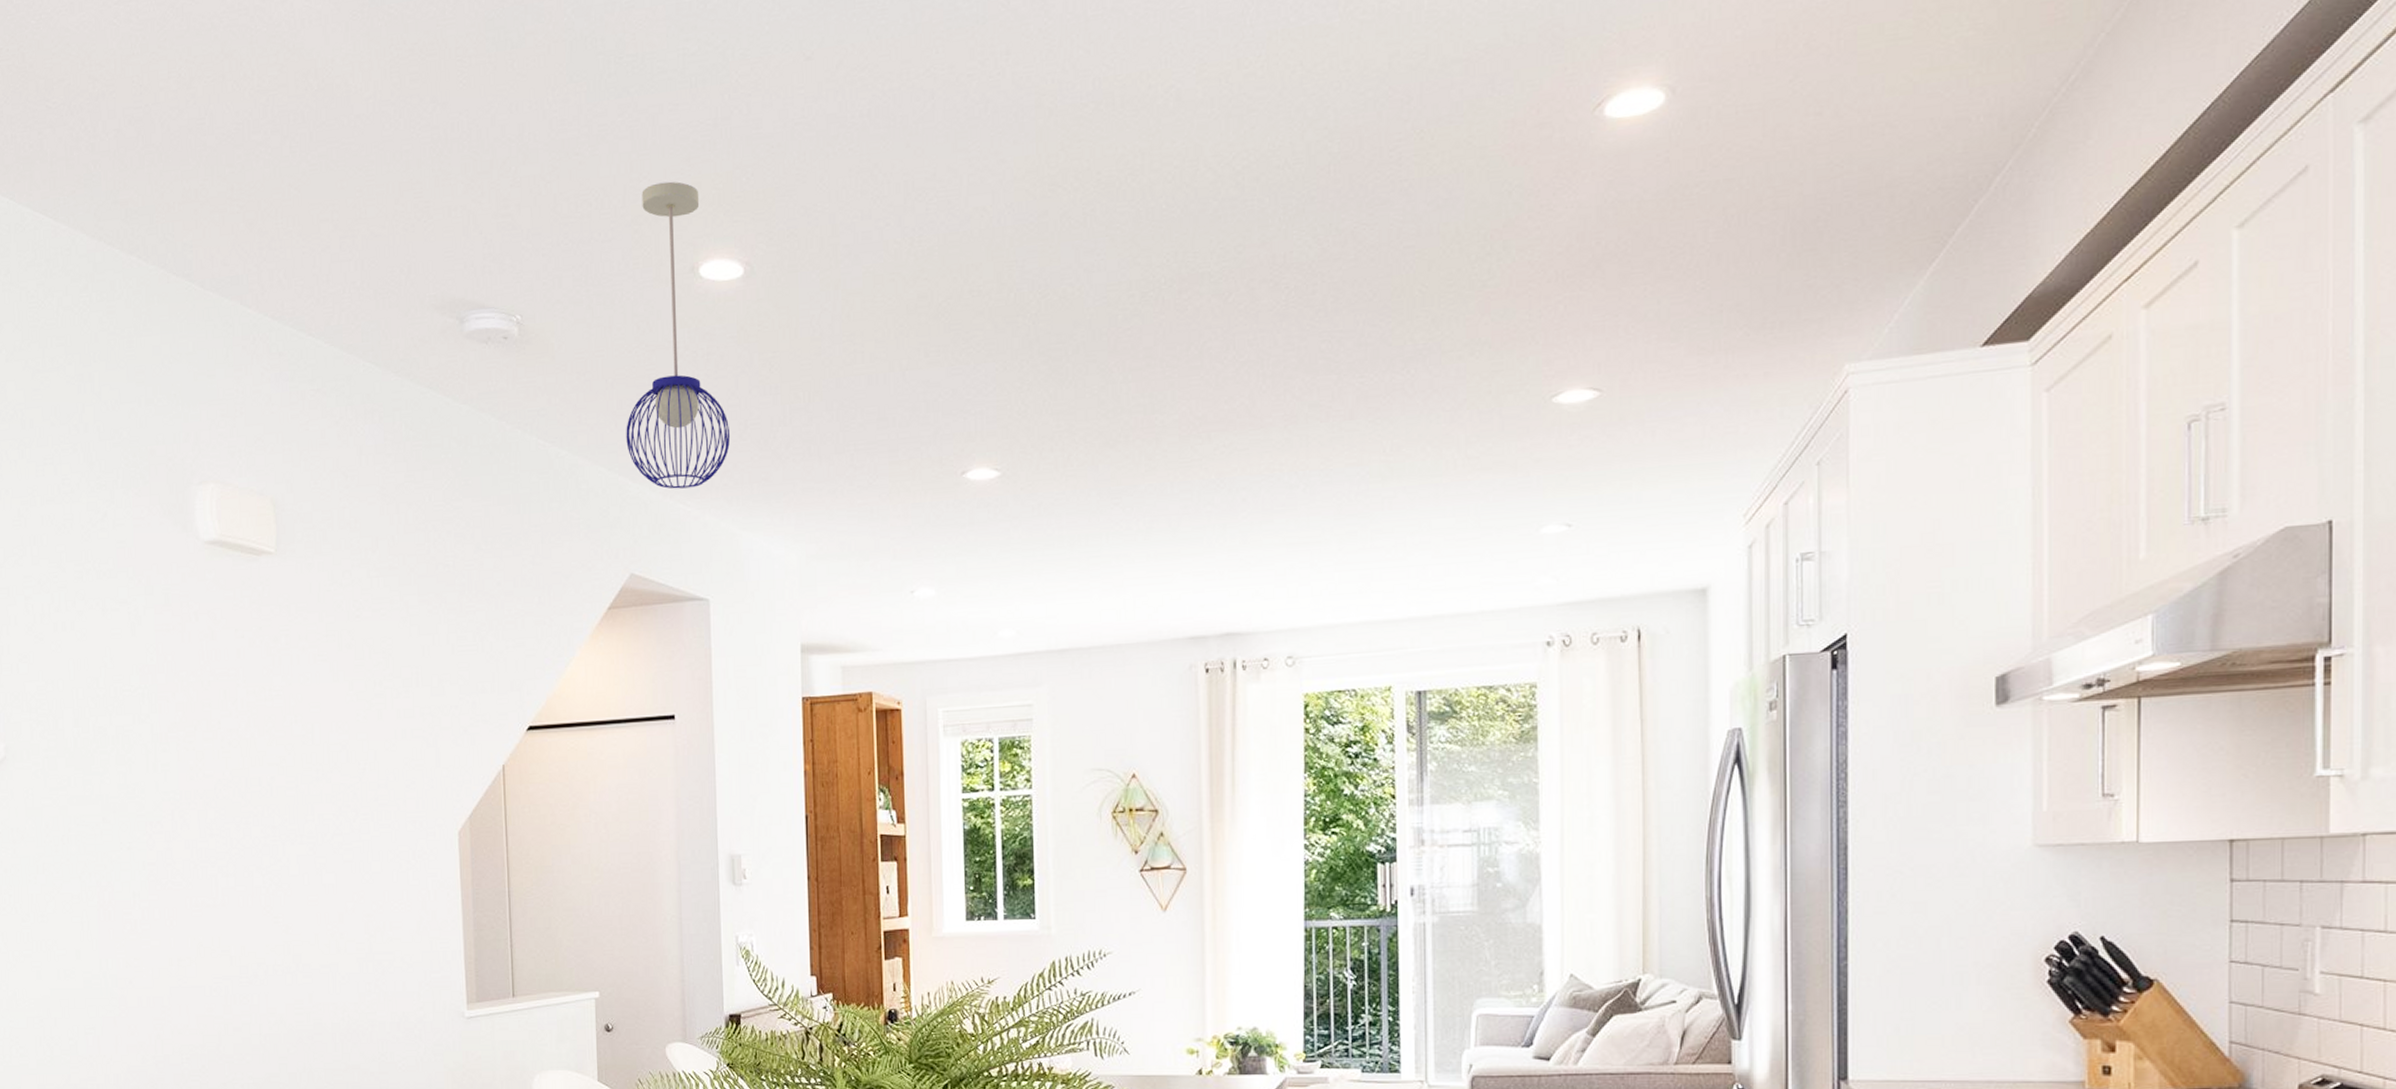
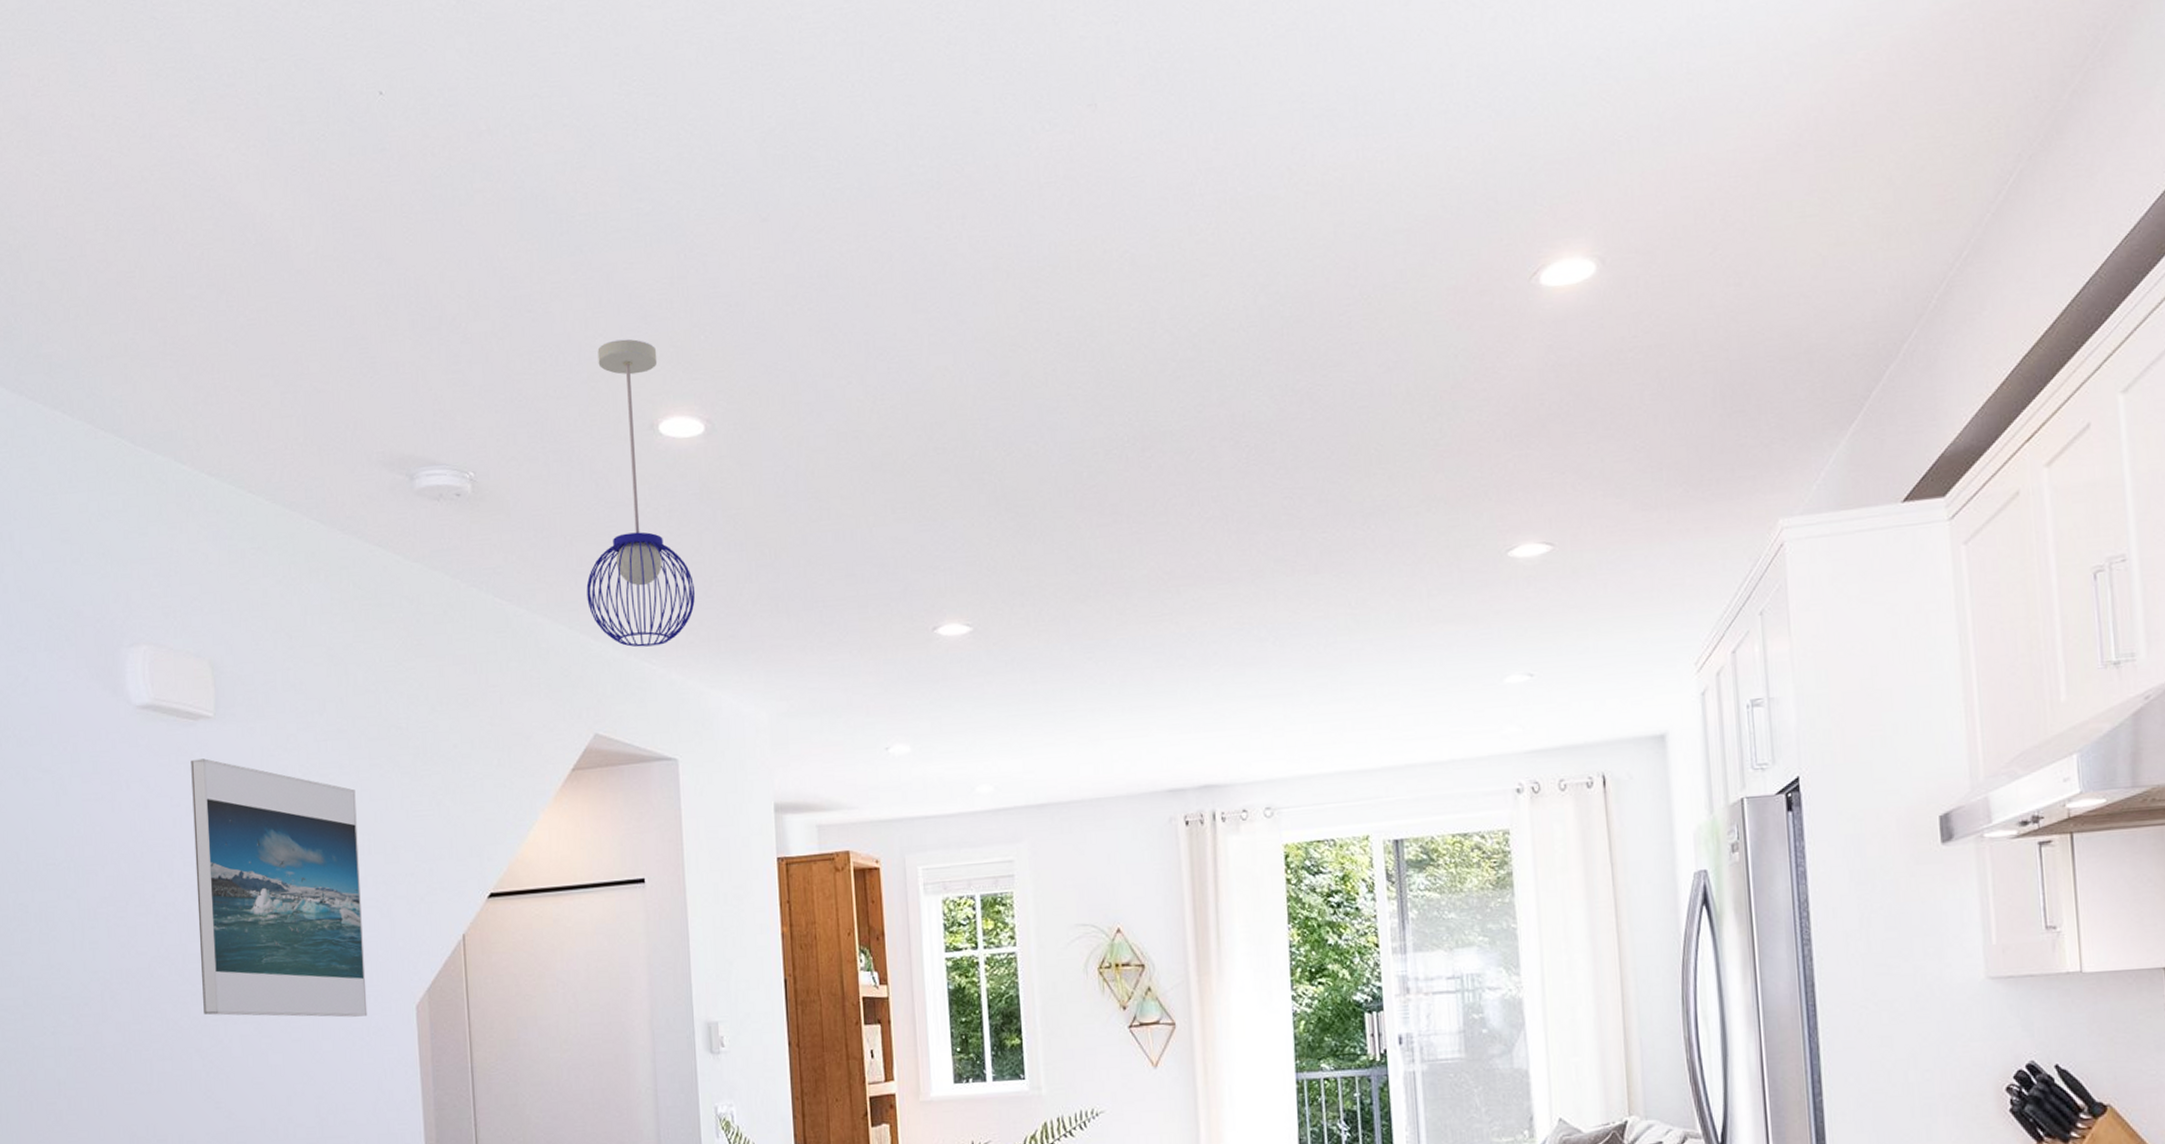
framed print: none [254,592,414,841] -> present [191,758,368,1017]

